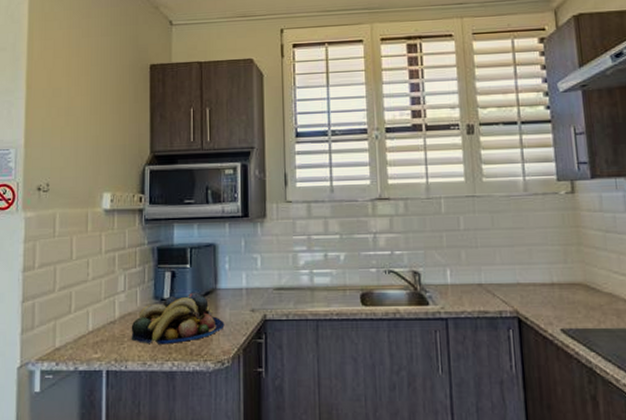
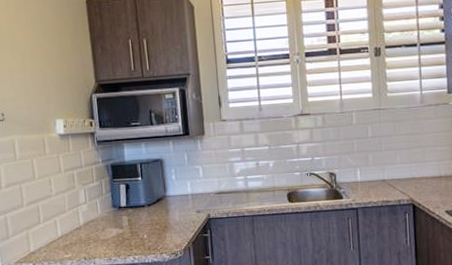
fruit bowl: present [131,292,225,345] -> none [95,199,175,244]

